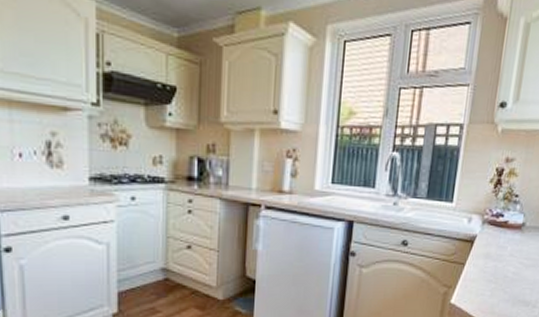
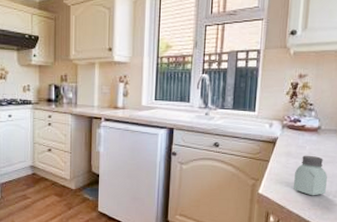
saltshaker: none [490,257,528,306] -> present [294,155,327,196]

